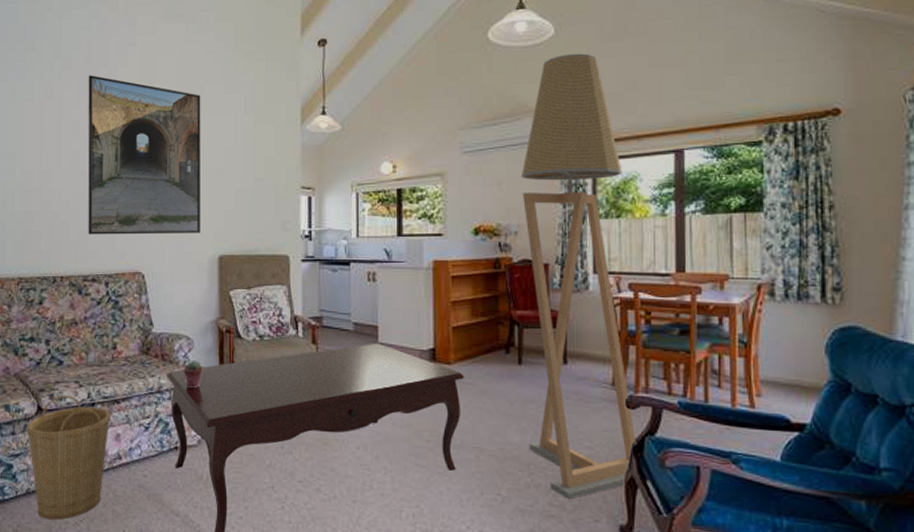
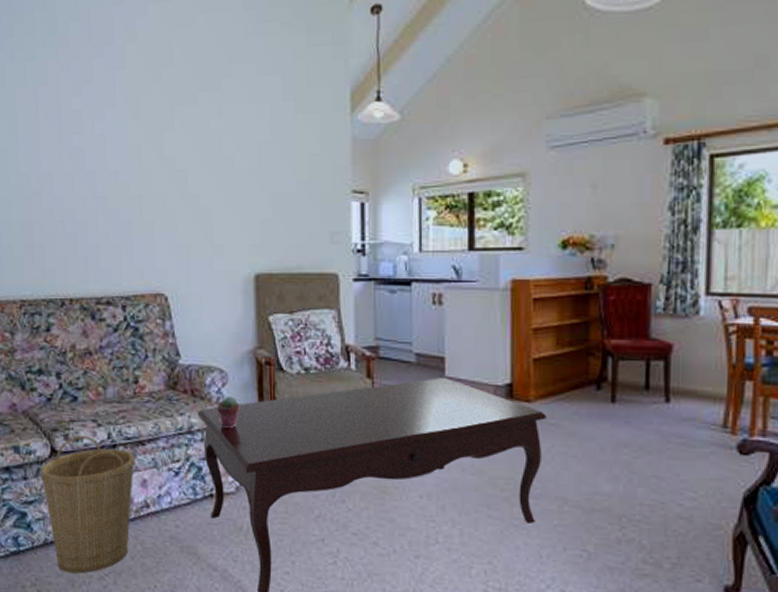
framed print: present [87,75,201,235] -> none [90,53,233,249]
floor lamp: present [521,53,637,500] -> none [621,19,749,557]

